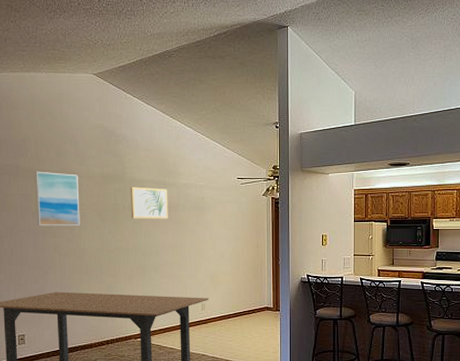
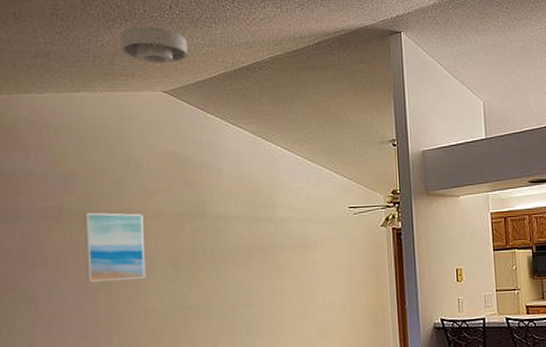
ceiling light: none [59,17,112,50] -> present [120,26,188,64]
wall art: present [131,186,168,219] -> none [213,224,263,265]

